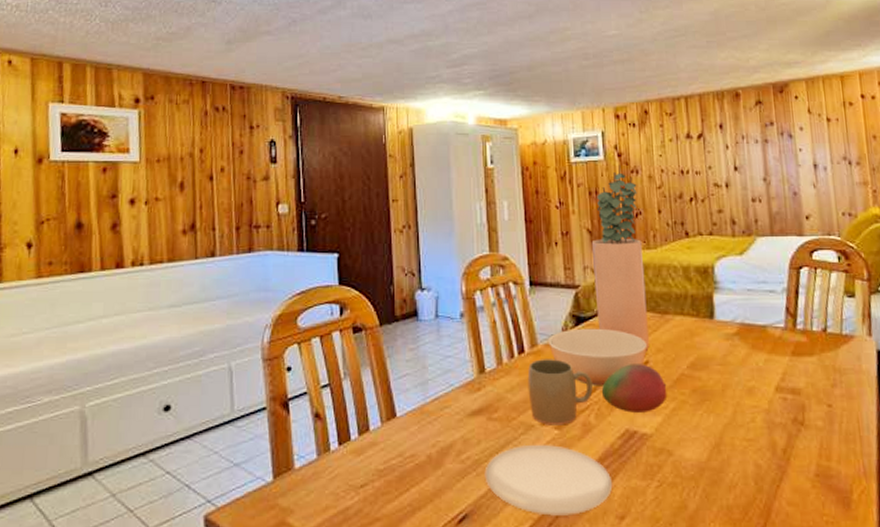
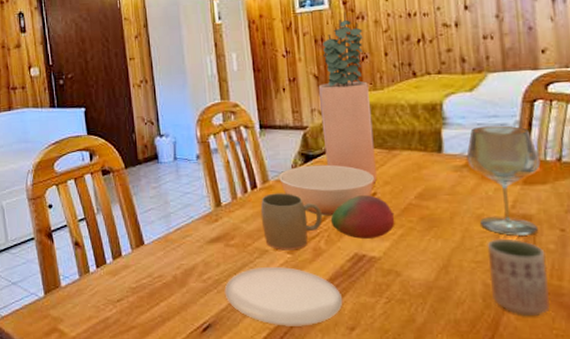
wine glass: none [737,292,808,411] -> present [466,125,541,236]
cup: none [758,414,821,502] -> present [487,238,551,317]

